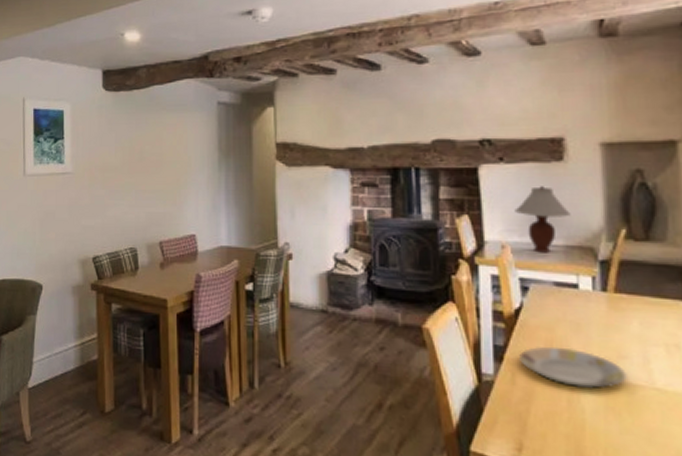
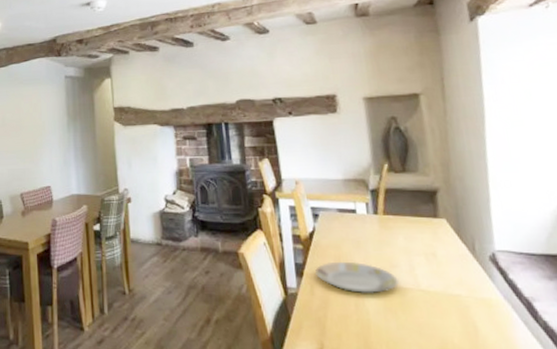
table lamp: present [514,186,571,253] -> none [303,133,346,186]

